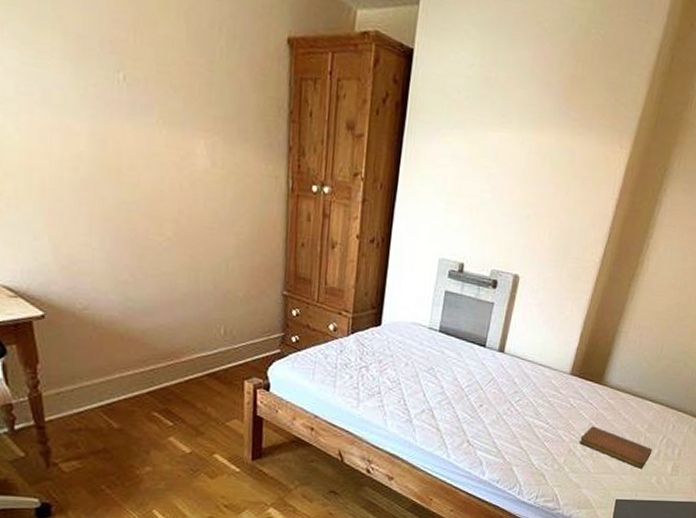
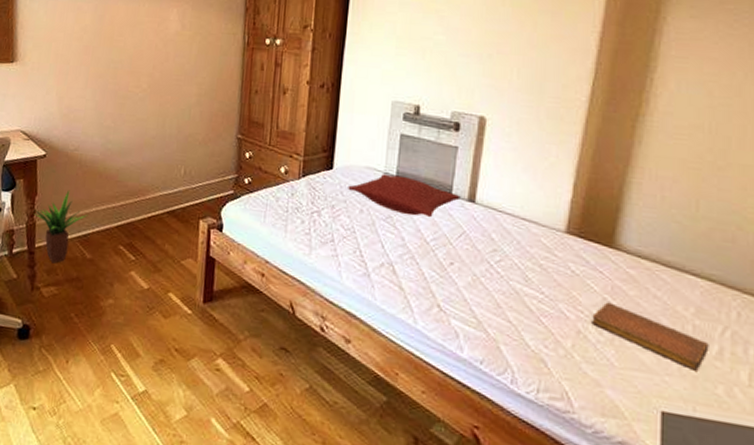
potted plant: none [37,355,111,437] -> present [33,190,88,264]
pillow: none [395,329,493,367] -> present [348,173,461,217]

